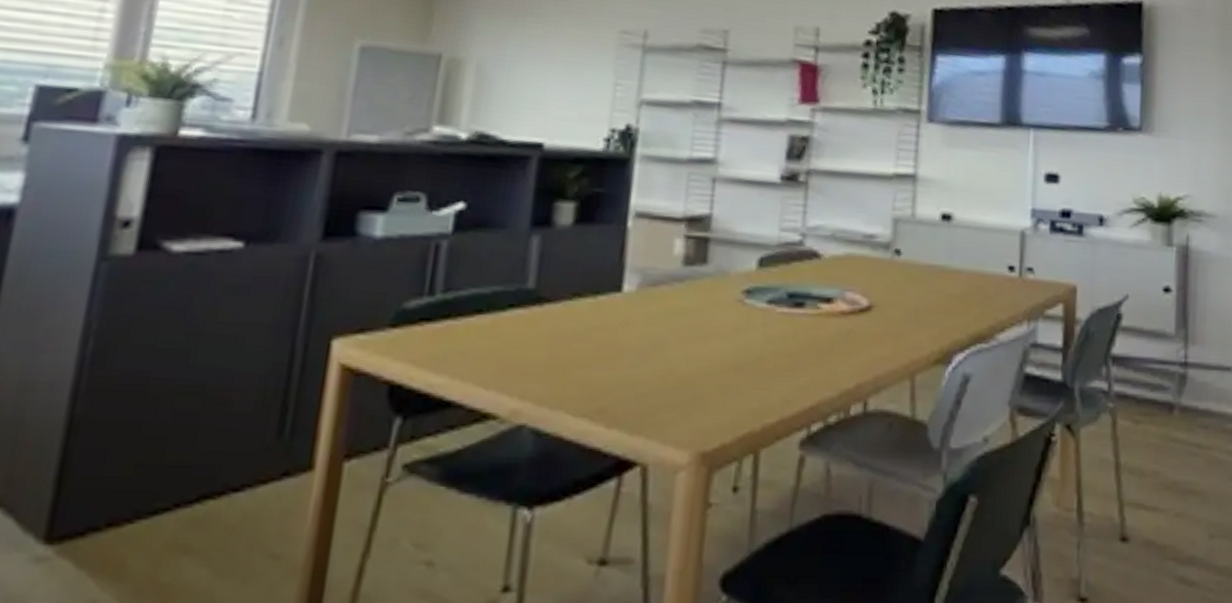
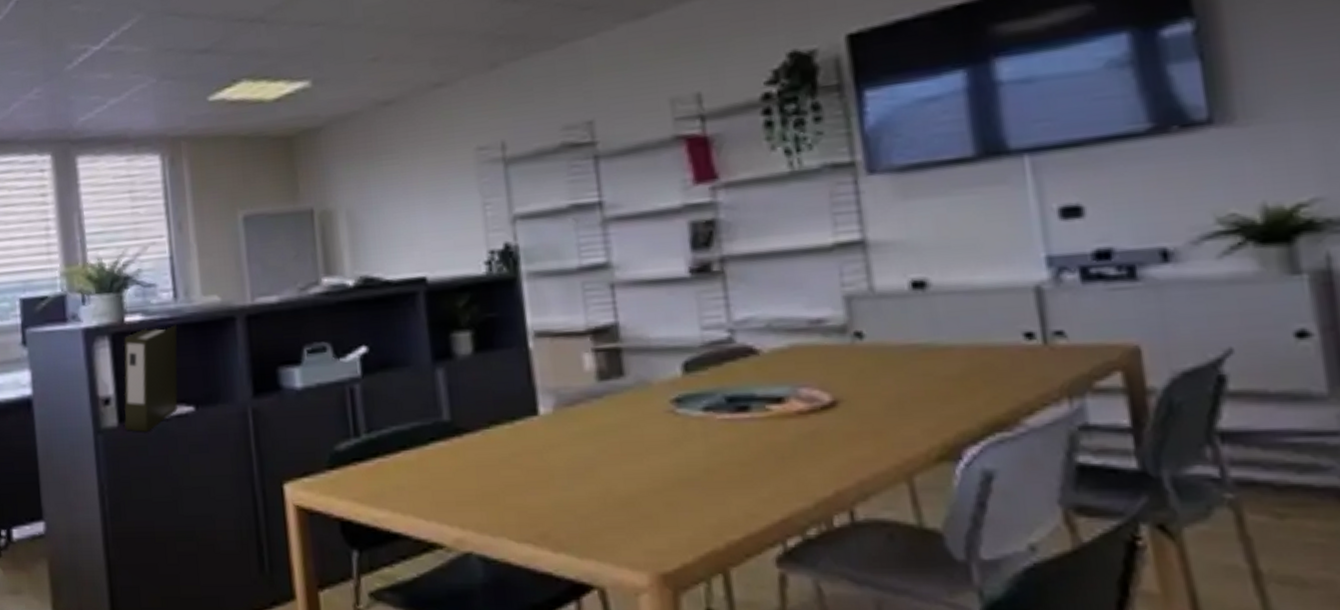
binder: none [143,145,246,265] -> present [123,324,178,432]

